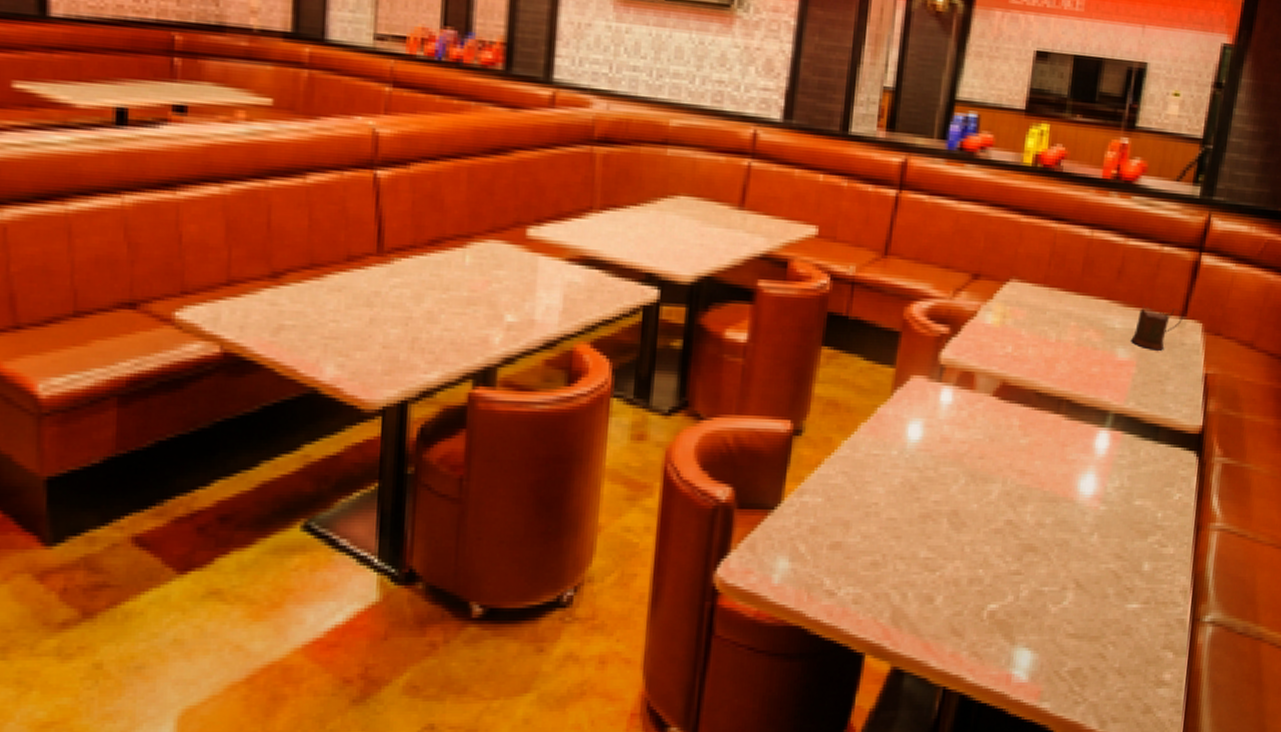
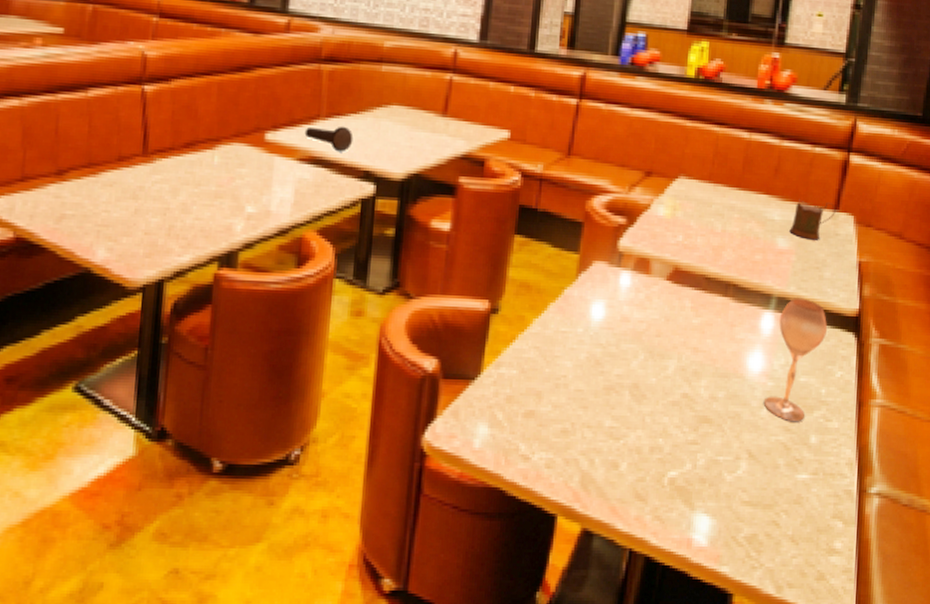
microphone: none [574,220,633,251] -> present [304,126,354,152]
wineglass: none [1094,414,1167,547] -> present [763,298,827,421]

